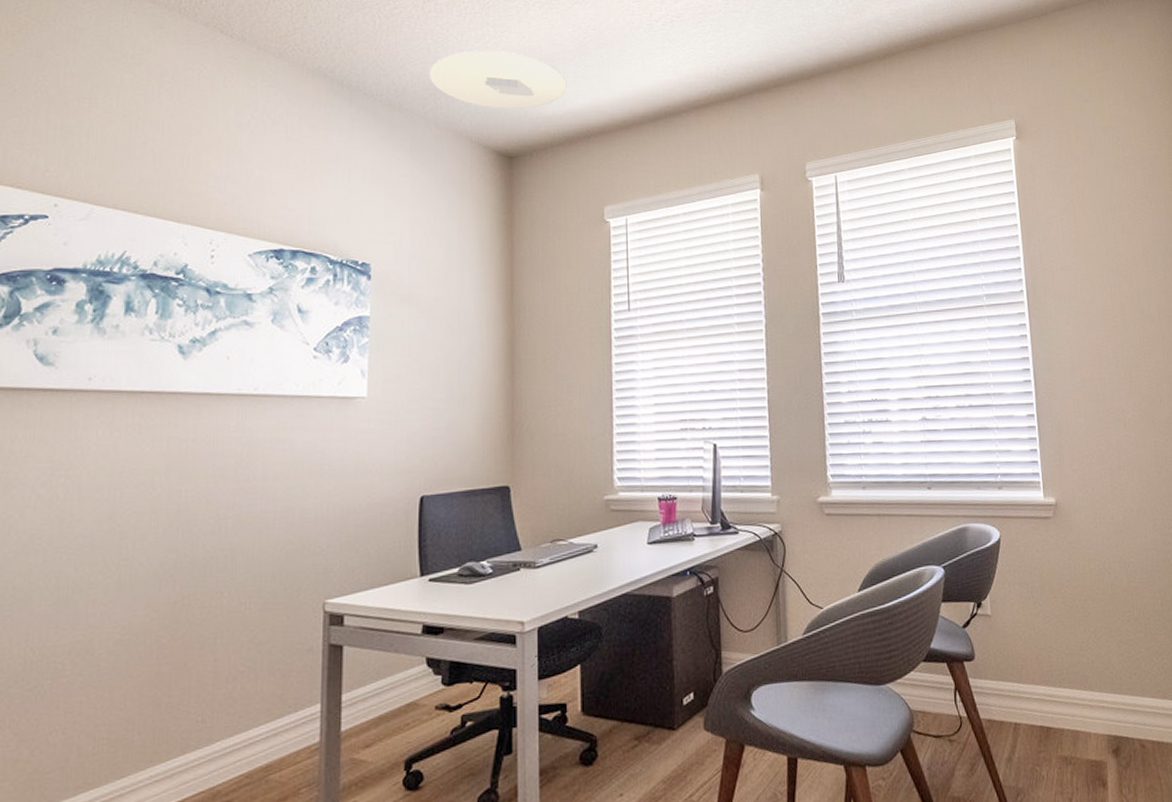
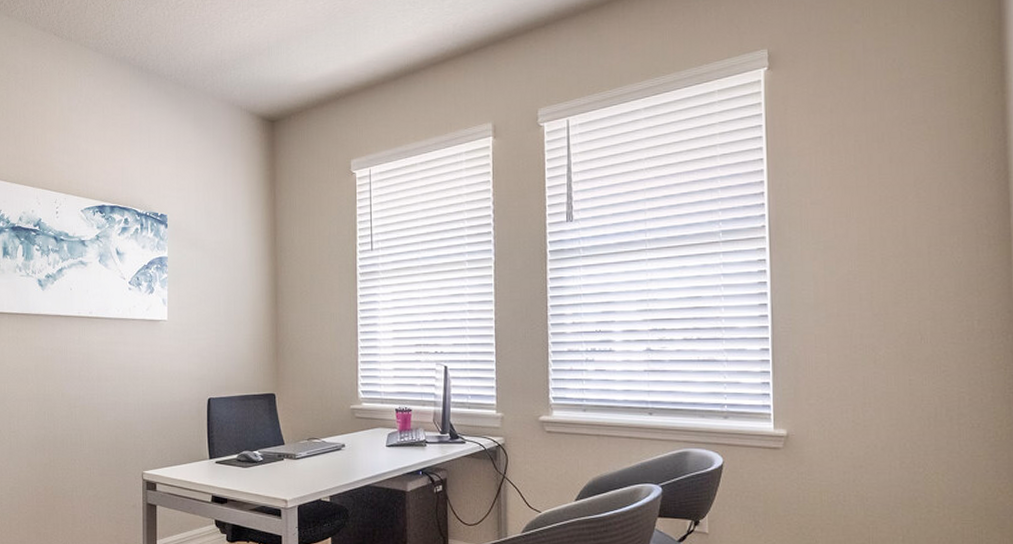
ceiling light: present [429,50,567,110] -> none [207,28,319,80]

